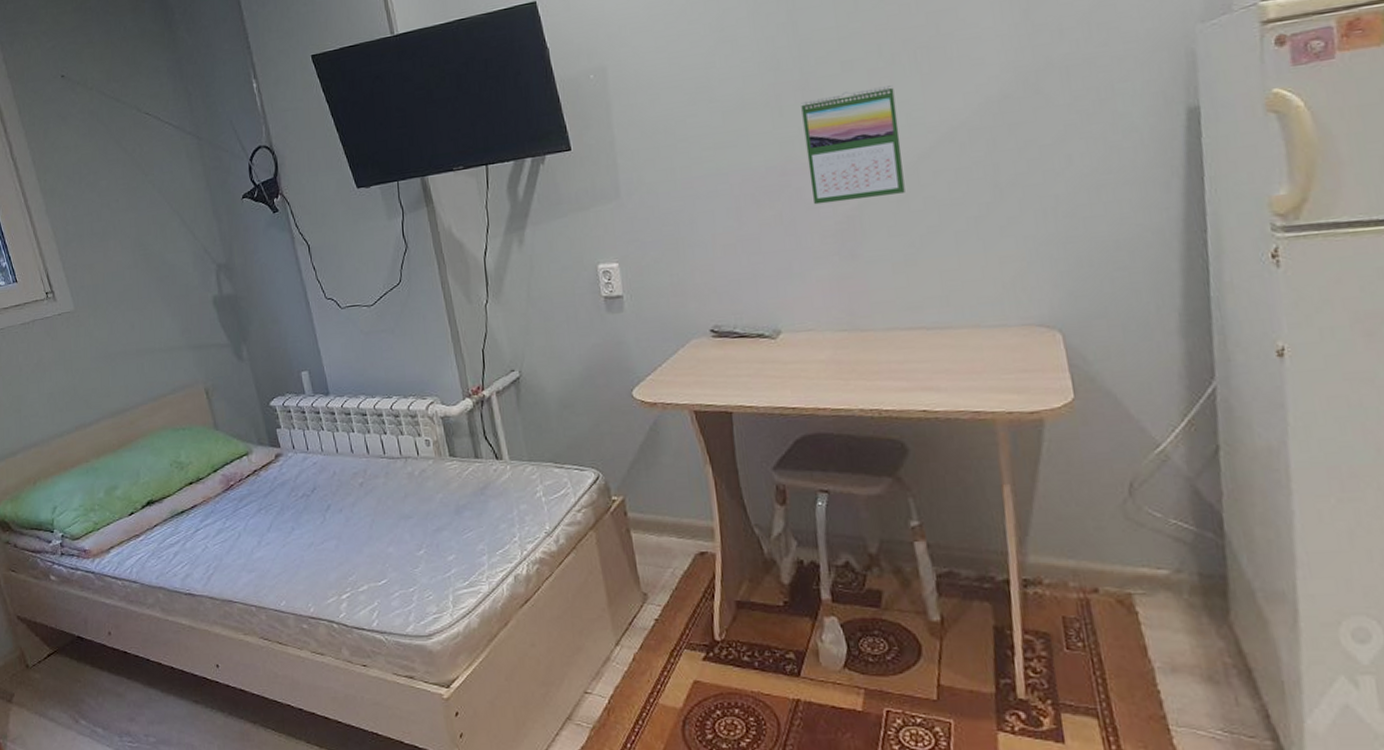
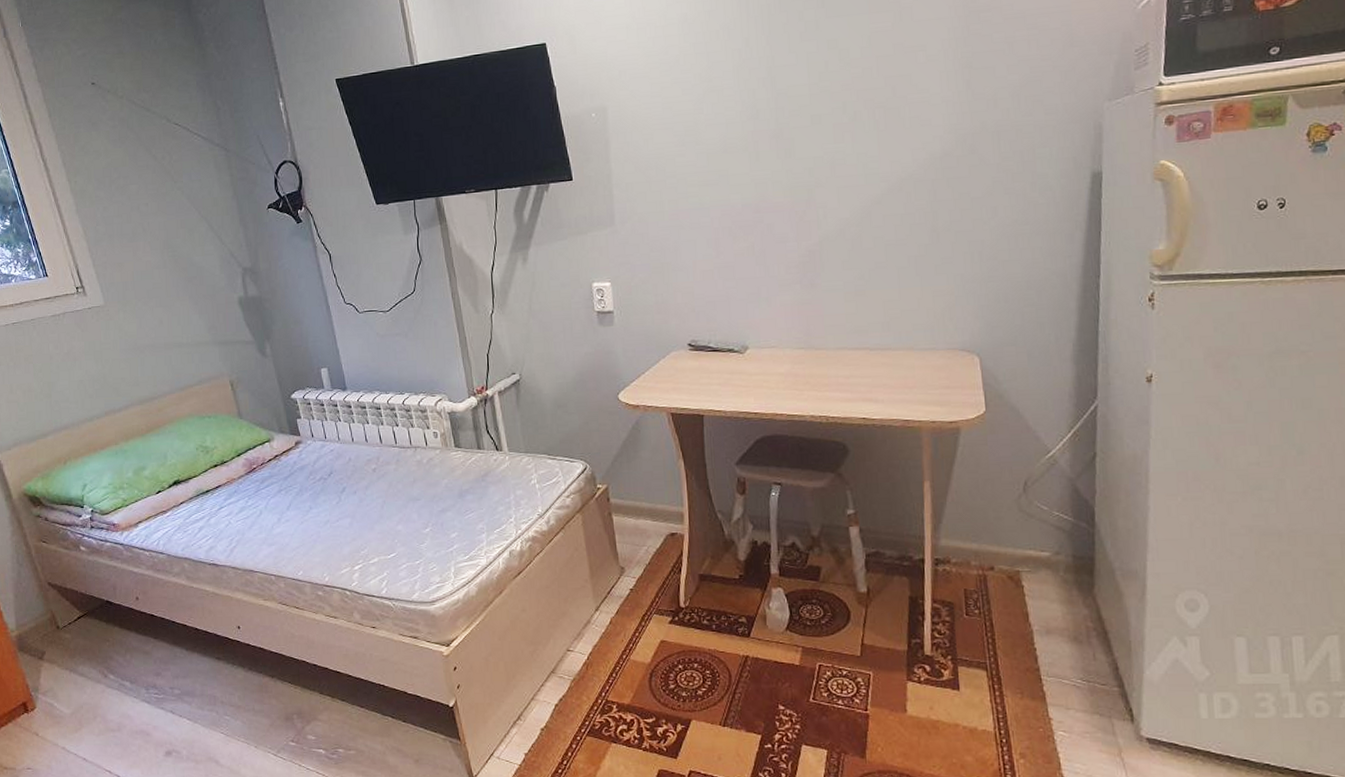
calendar: present [801,85,905,205] -> none [775,139,859,239]

